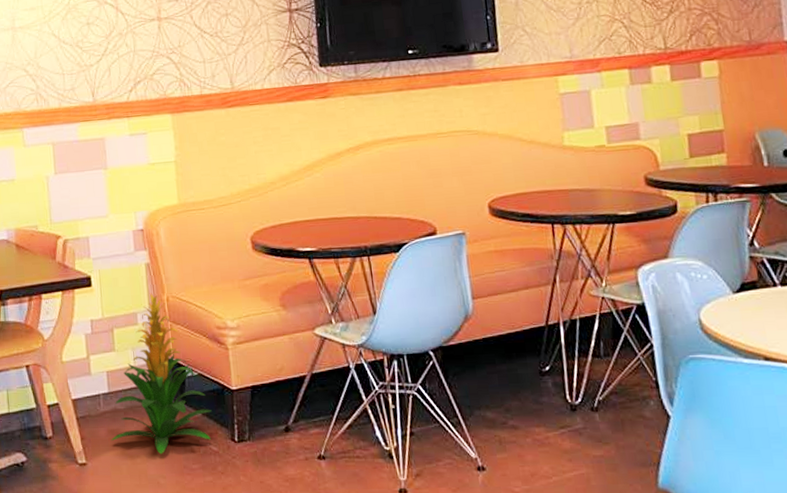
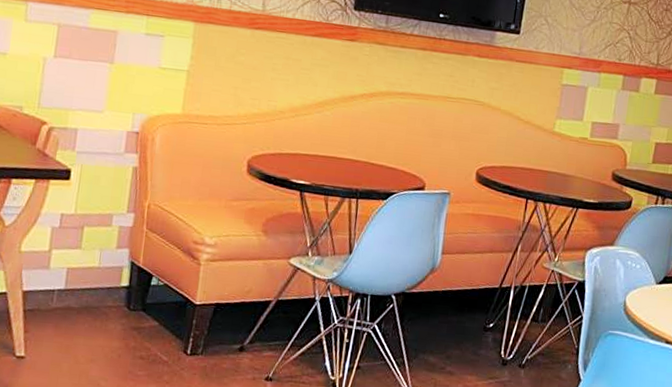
indoor plant: present [111,293,212,455] -> none [56,197,170,358]

